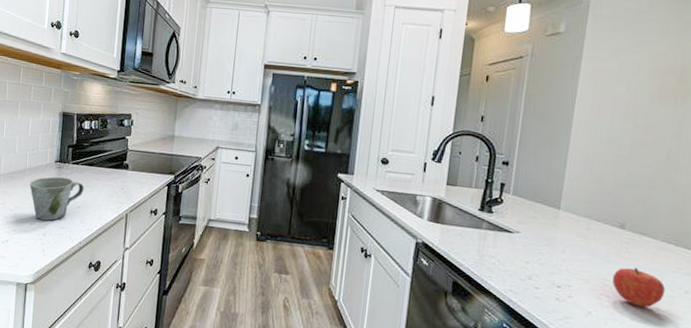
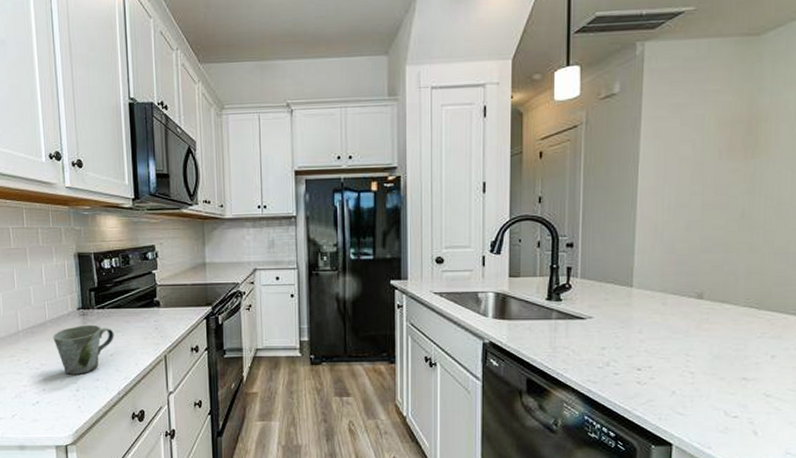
fruit: present [612,268,666,308] -> none [695,339,751,379]

